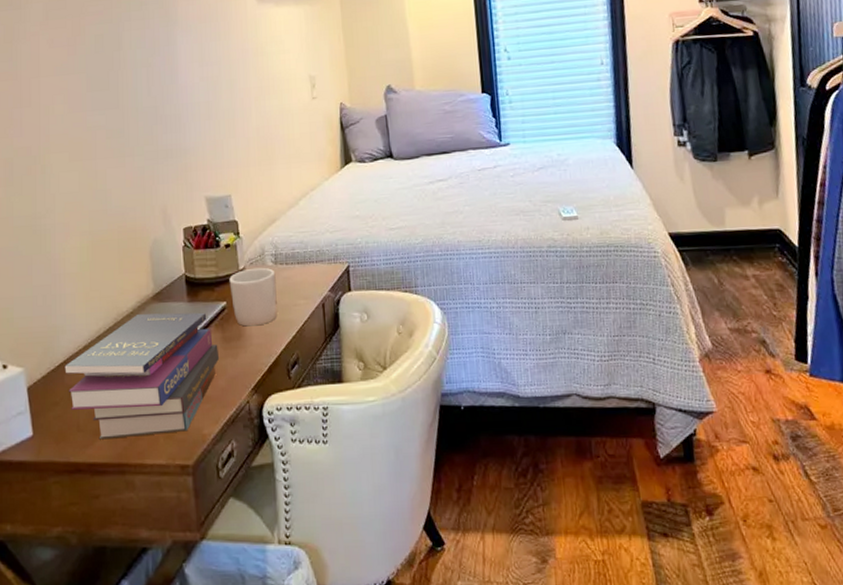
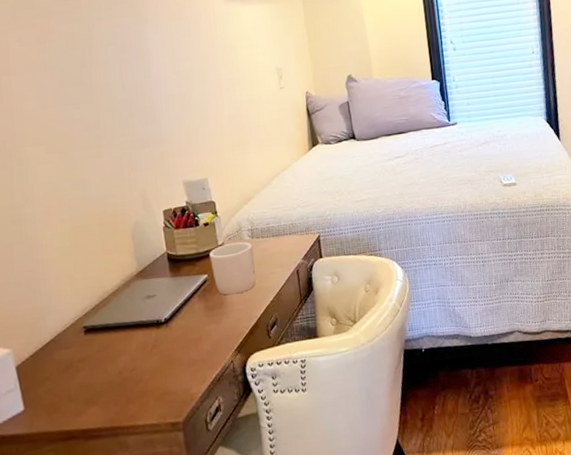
books: present [64,312,220,440] -> none [52,285,204,408]

